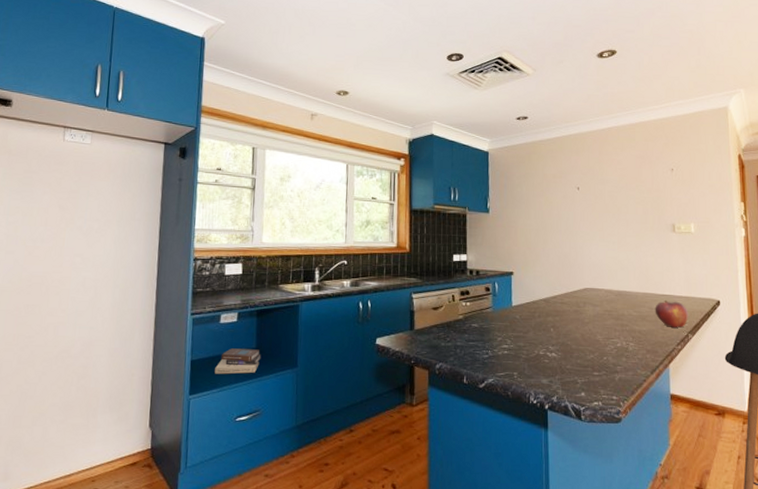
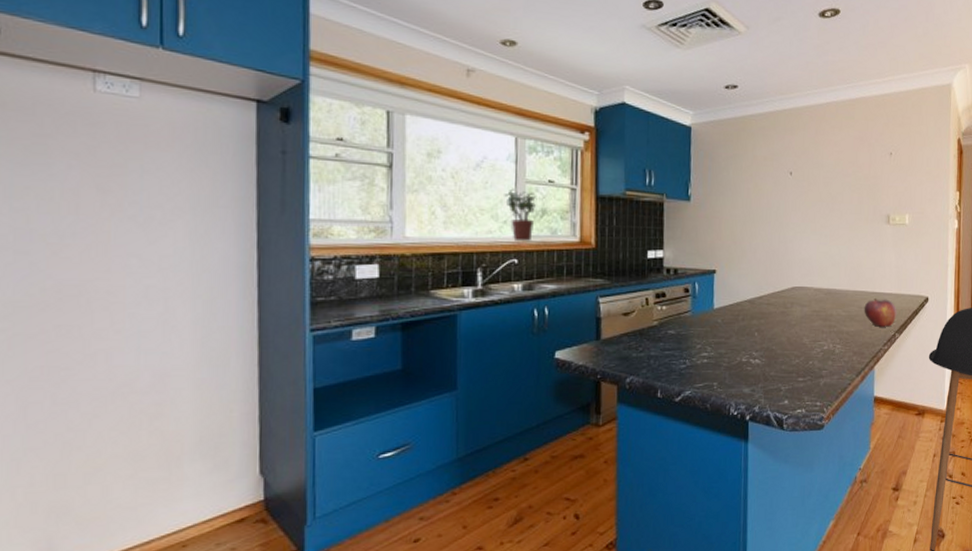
books: present [215,348,261,374] -> none [347,371,409,404]
potted plant: none [337,204,363,247] -> present [504,188,537,242]

